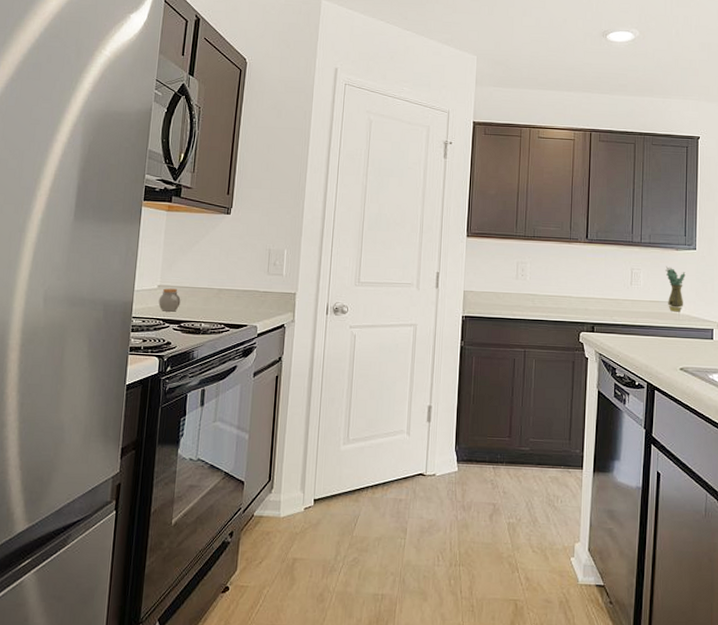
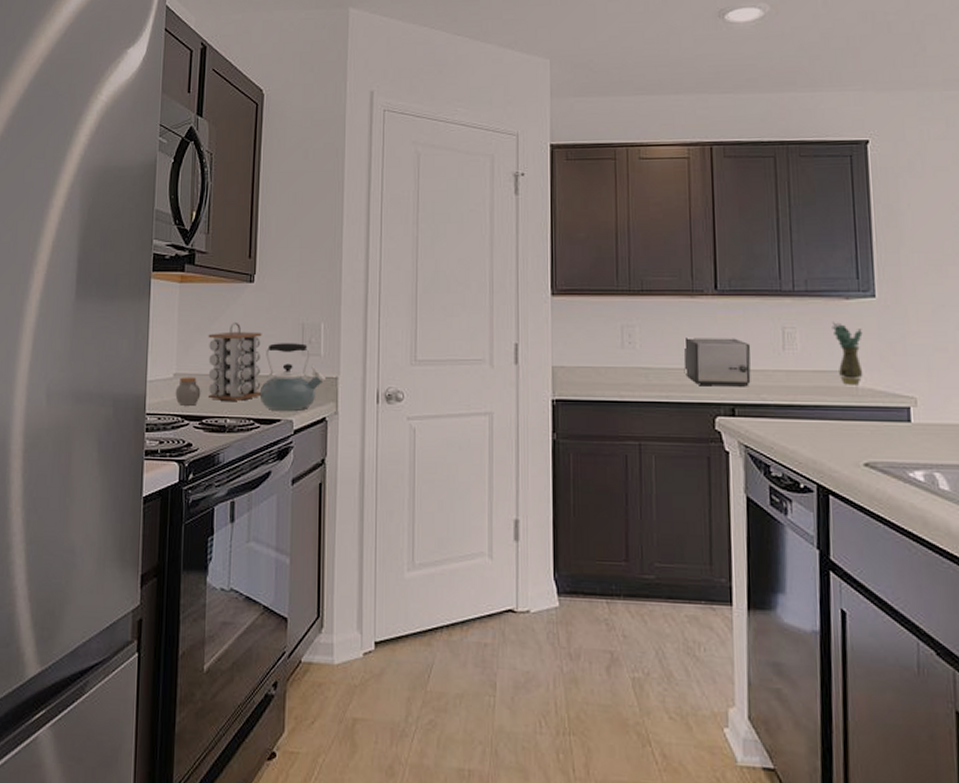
spice rack: none [186,245,235,309] -> present [207,321,262,401]
kettle: none [230,264,286,319] -> present [259,343,325,412]
toaster: none [560,273,609,311] -> present [683,338,751,387]

